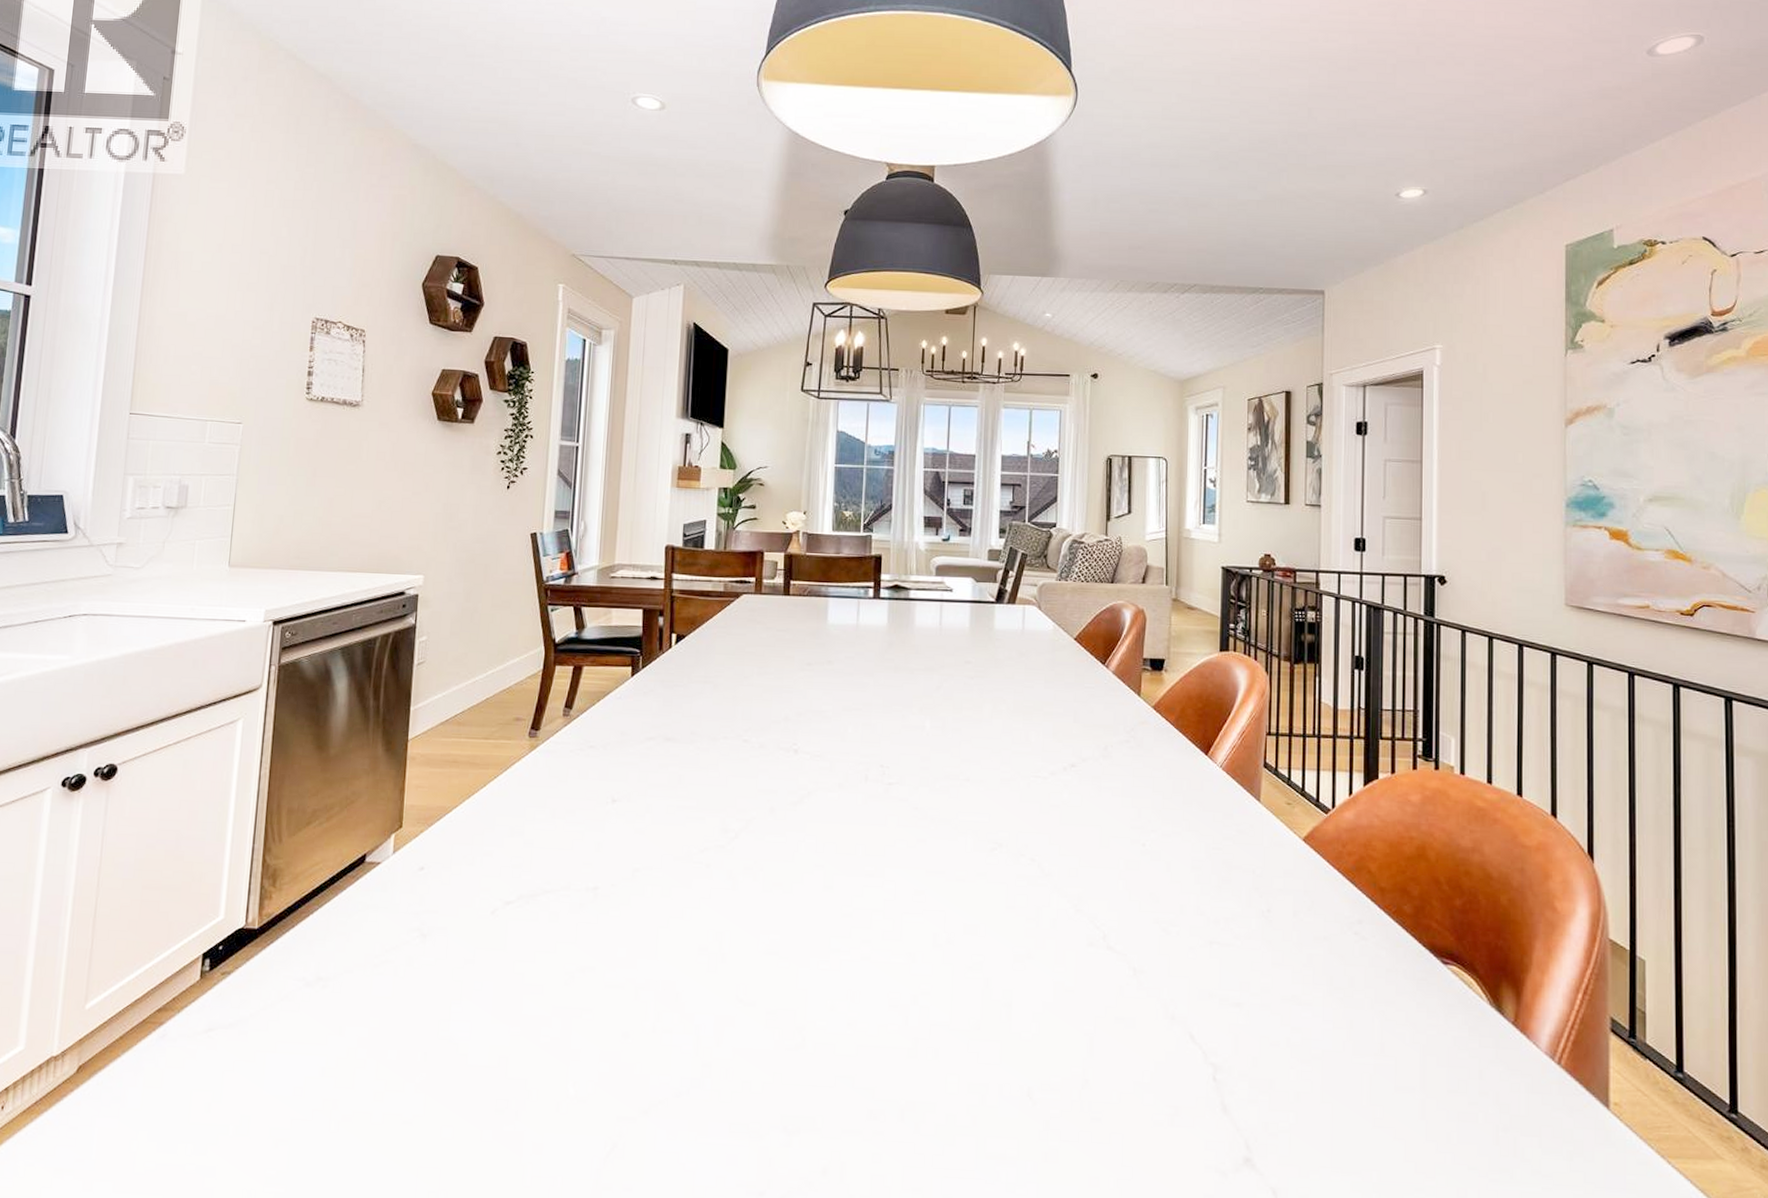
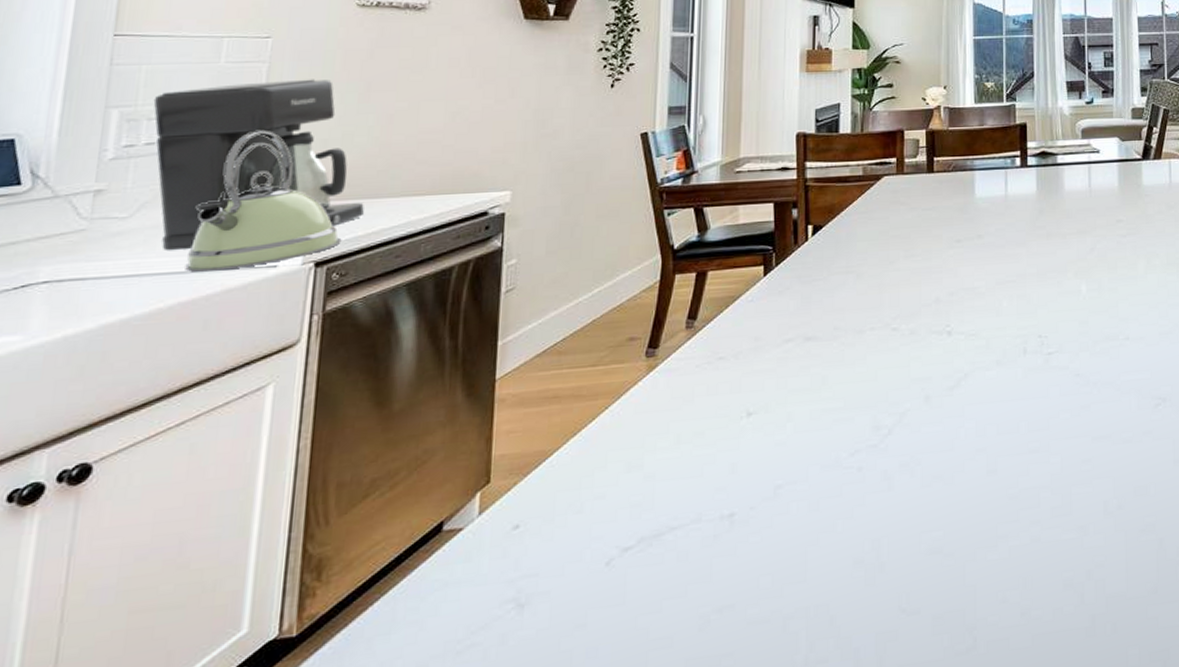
coffee maker: none [157,462,310,600] -> present [153,79,364,251]
kettle: none [180,504,292,620] -> present [185,131,340,272]

